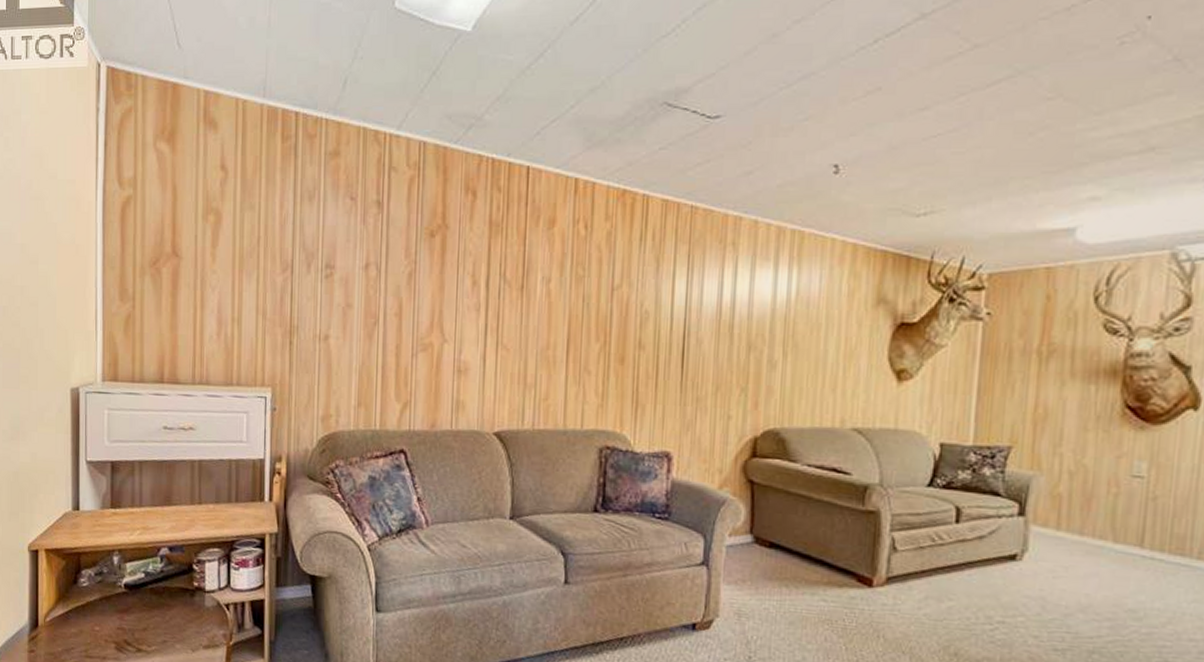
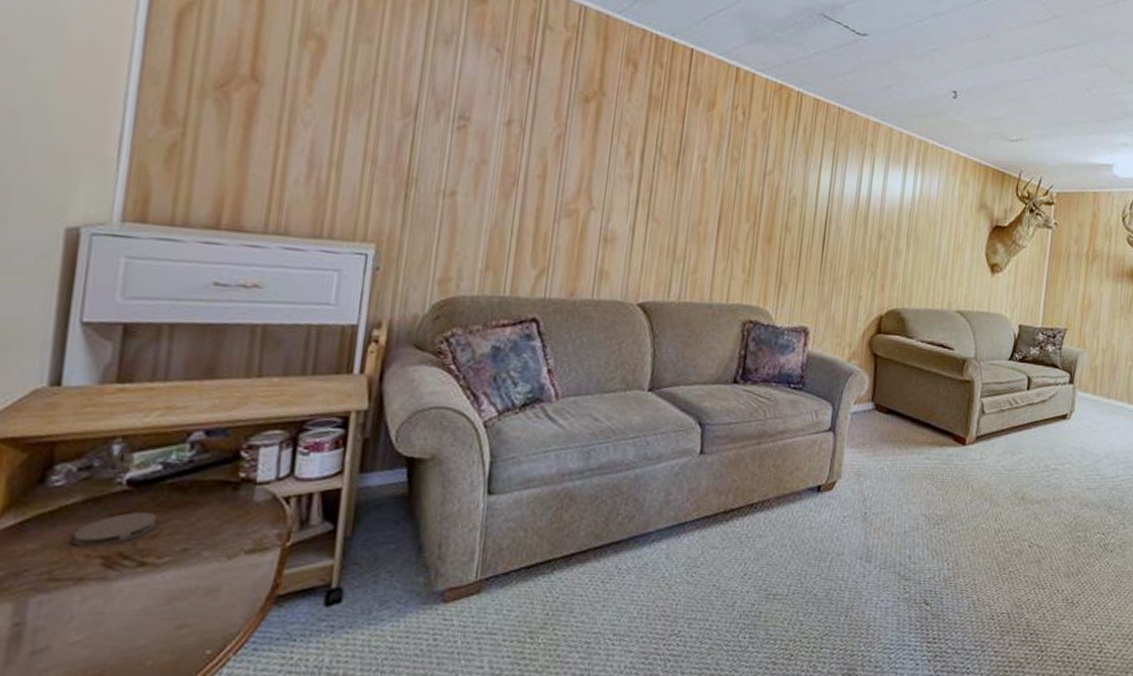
coaster: none [97,609,144,635] -> present [72,512,156,548]

